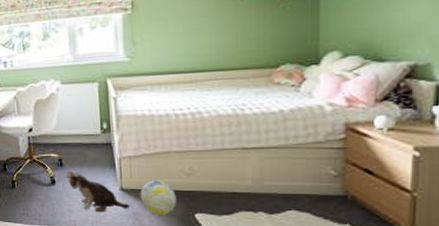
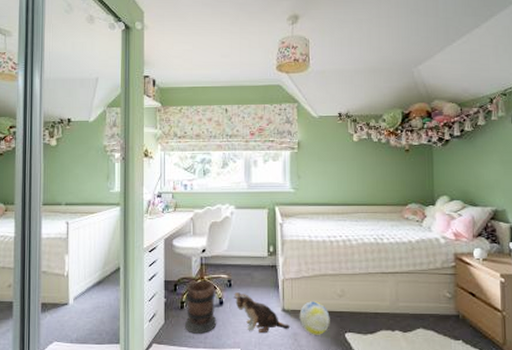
wooden barrel: none [15,160,51,211] -> present [185,280,217,334]

